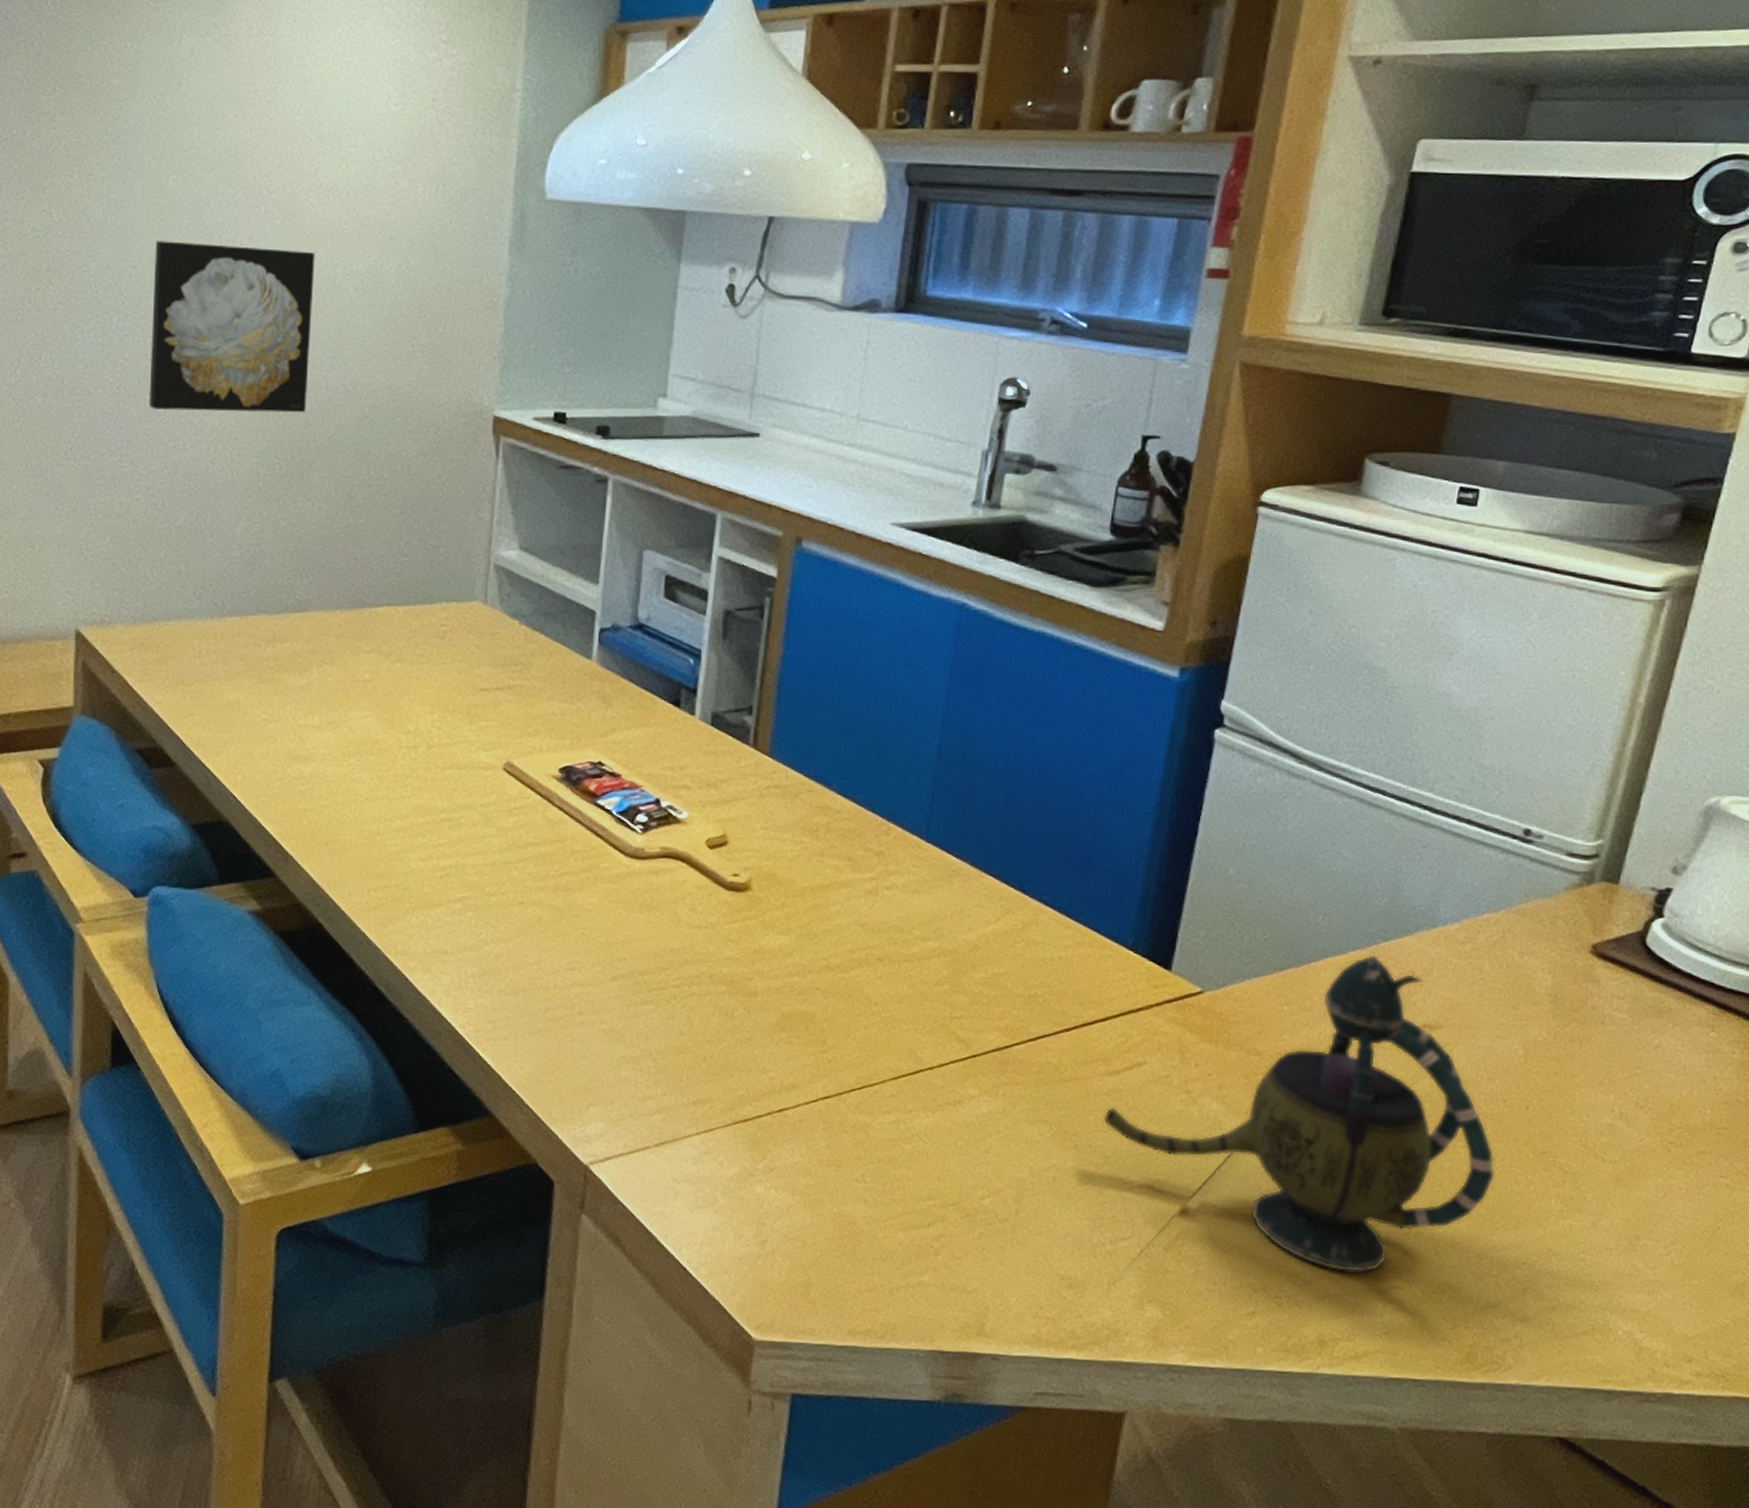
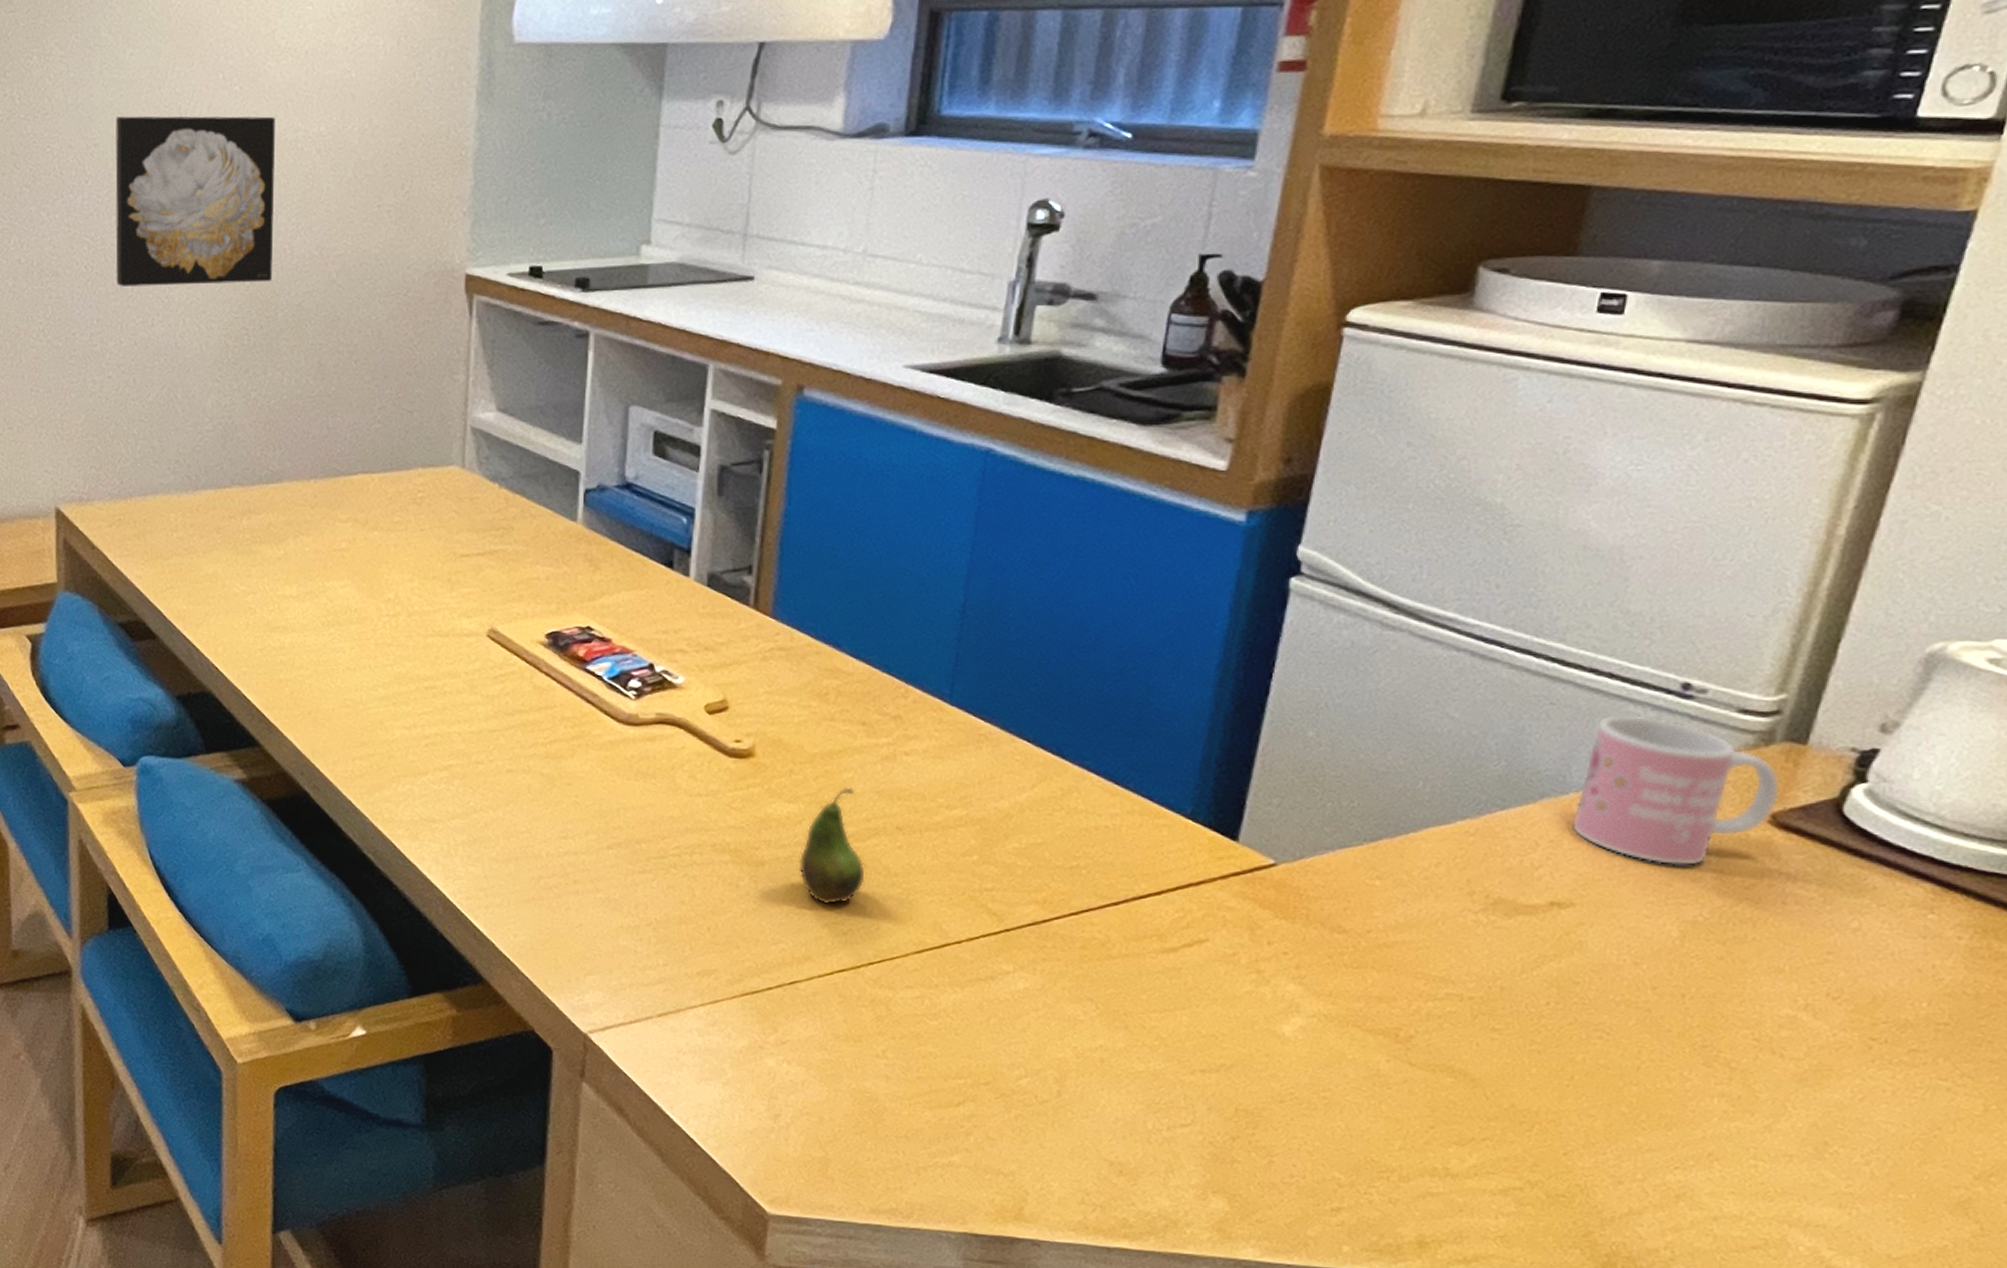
fruit: none [788,920,850,1034] -> present [798,787,867,905]
teapot: present [1103,955,1495,1274] -> none [1158,825,1641,1172]
mug: none [1439,856,1599,992] -> present [1571,714,1781,867]

